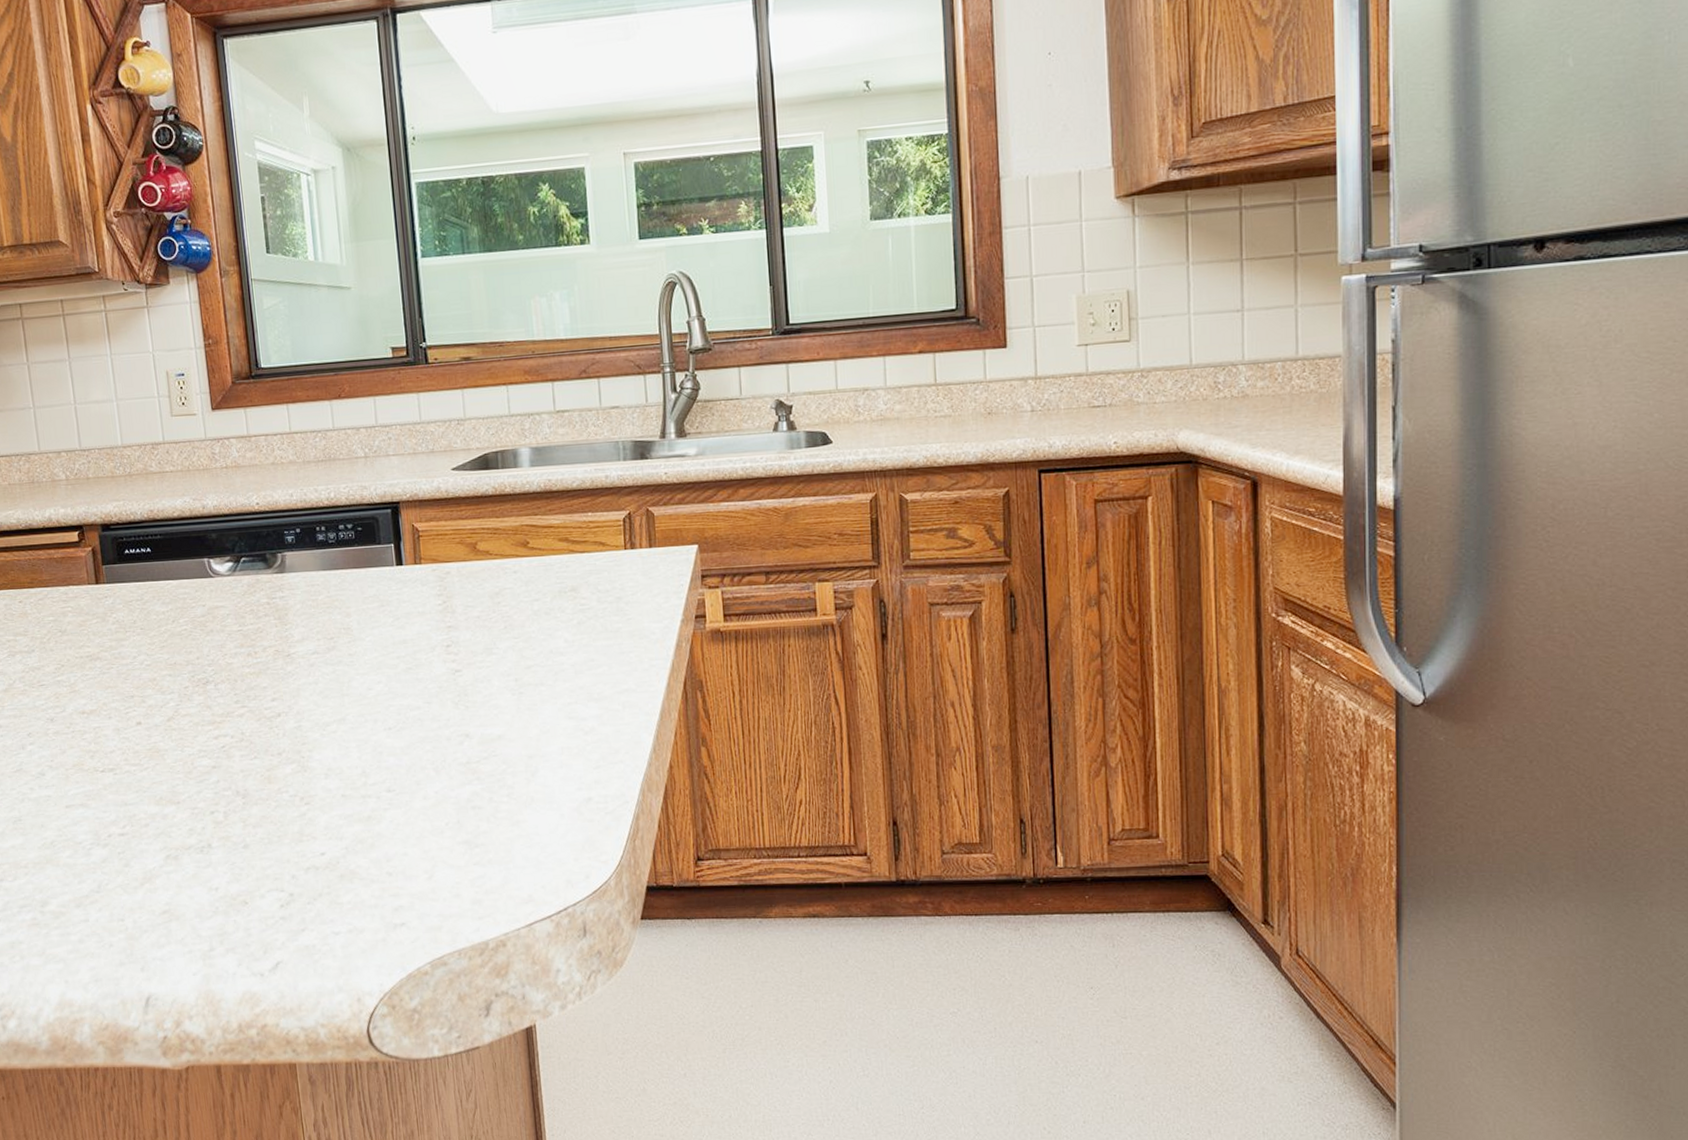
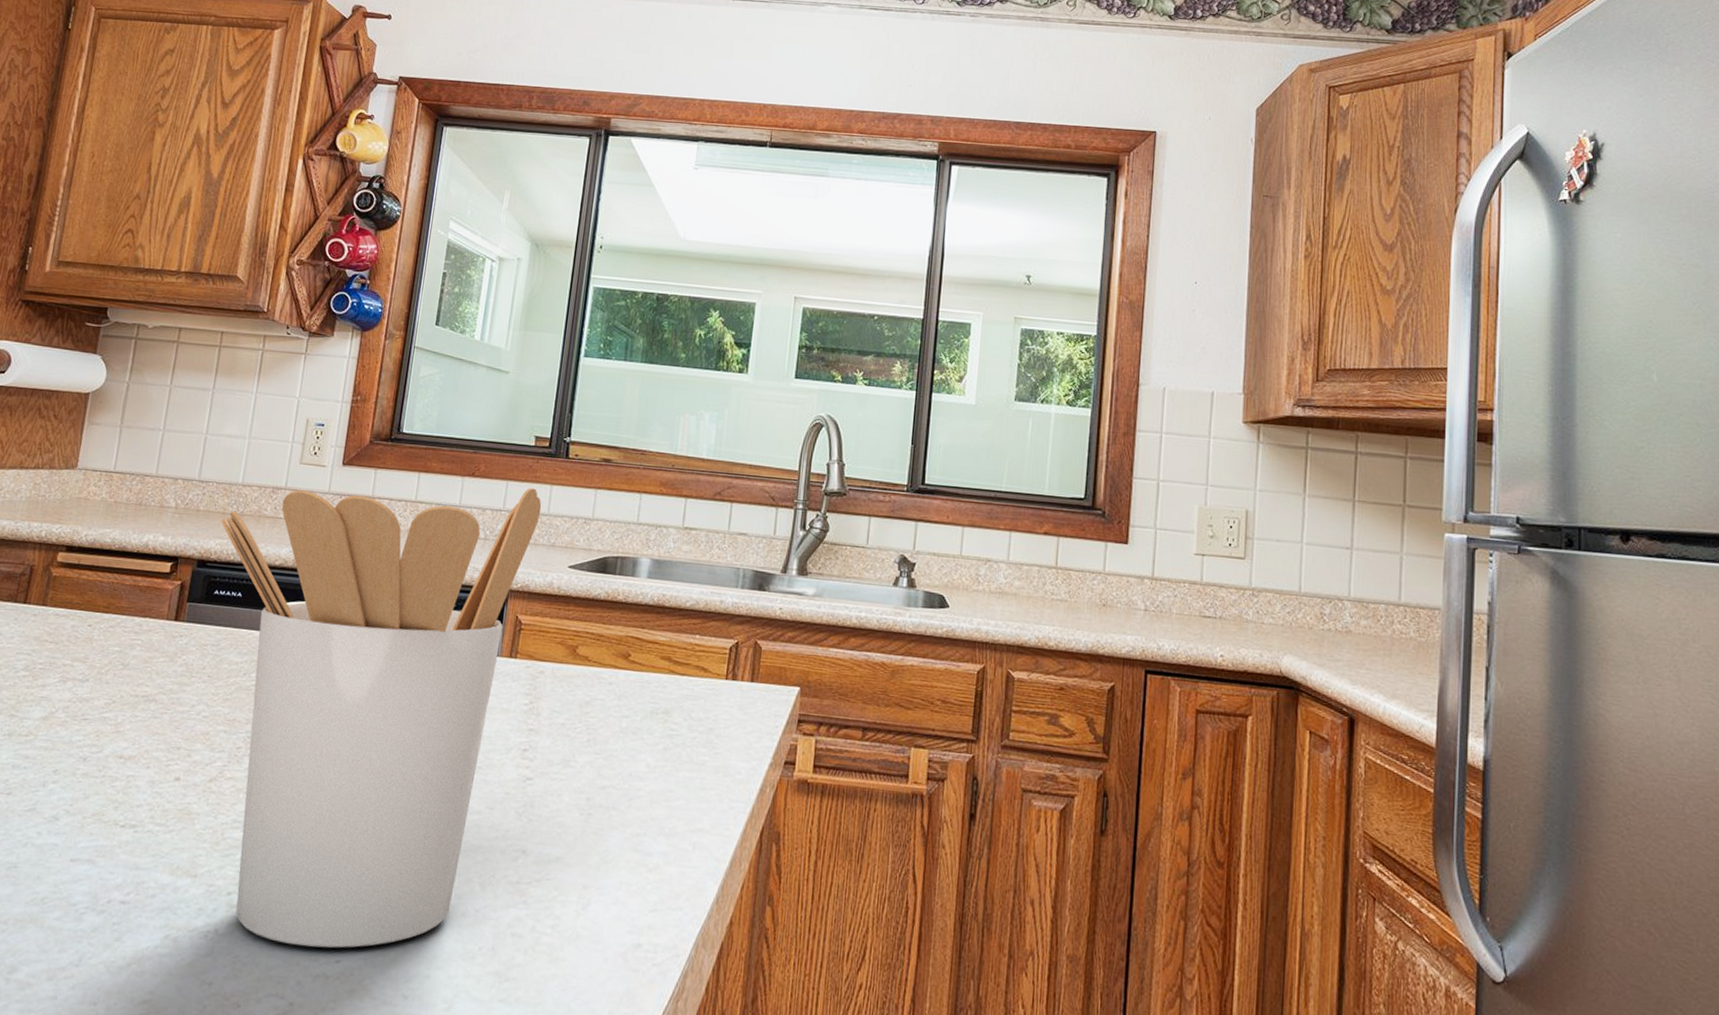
utensil holder: none [112,399,414,846] -> present [221,488,542,948]

